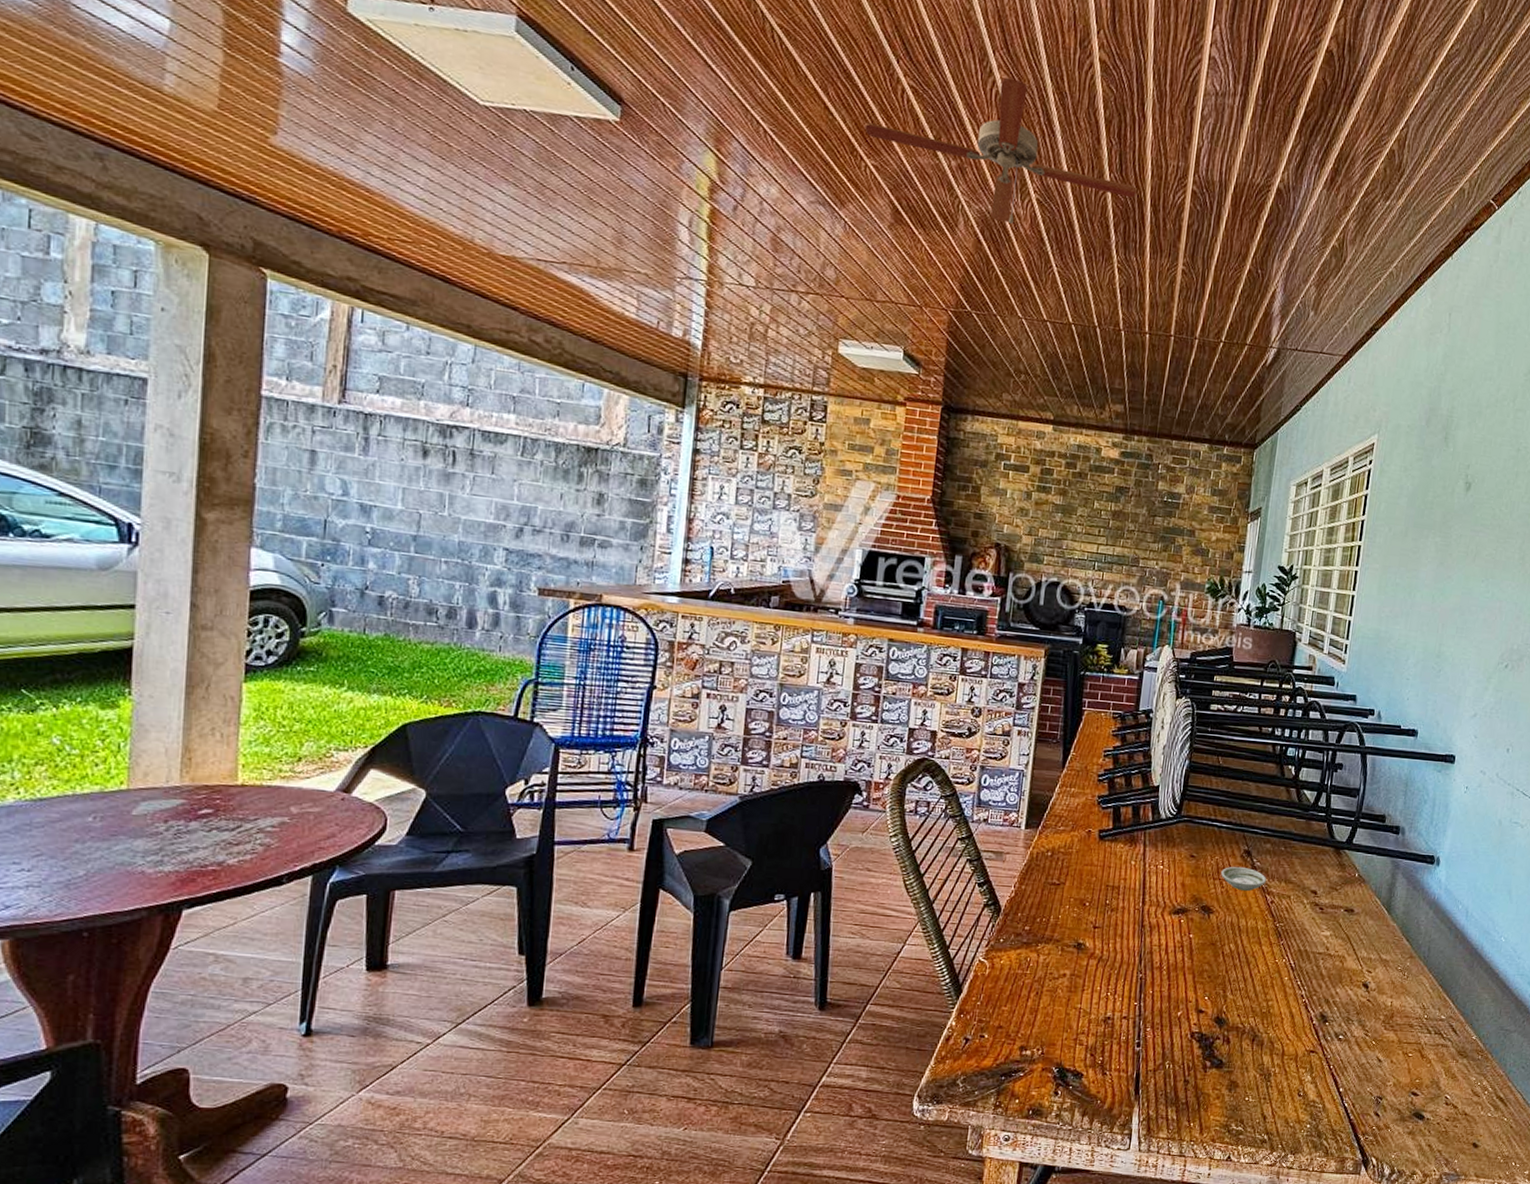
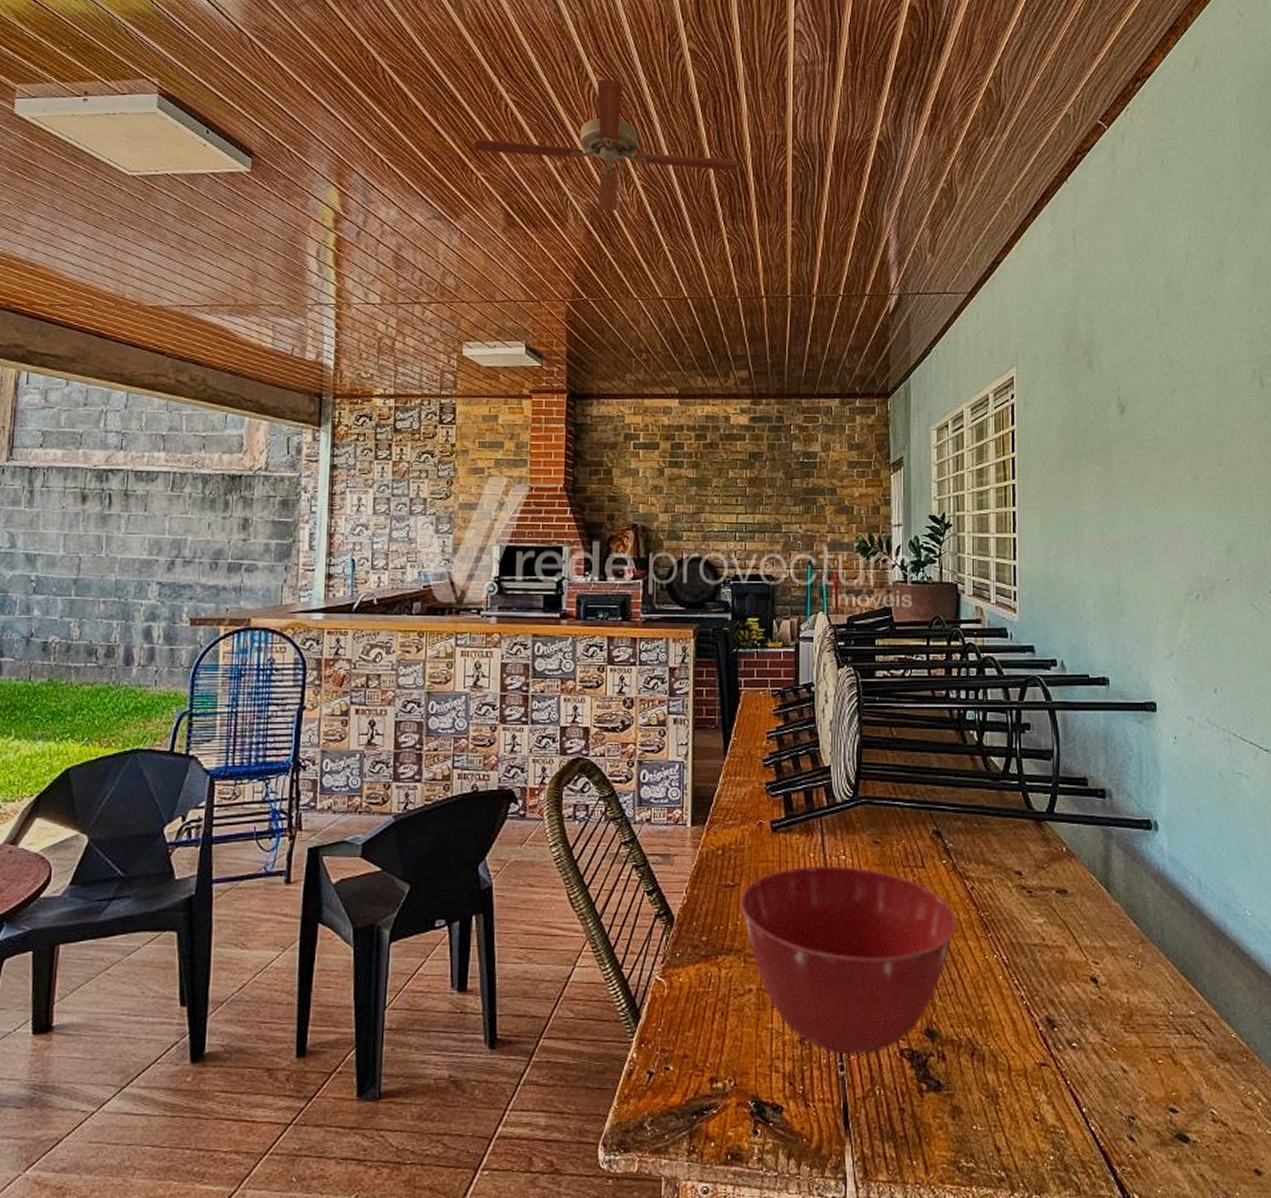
mixing bowl: none [1062,871,1255,1035] -> present [740,865,957,1055]
saucer: present [1221,866,1266,892] -> none [911,850,962,878]

